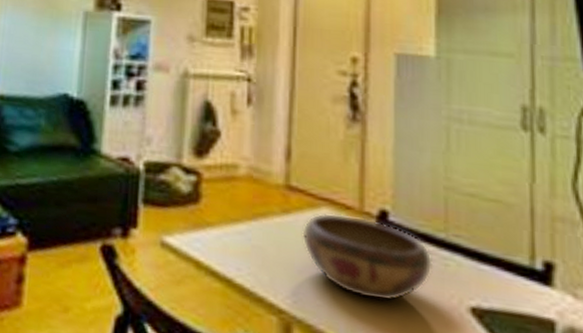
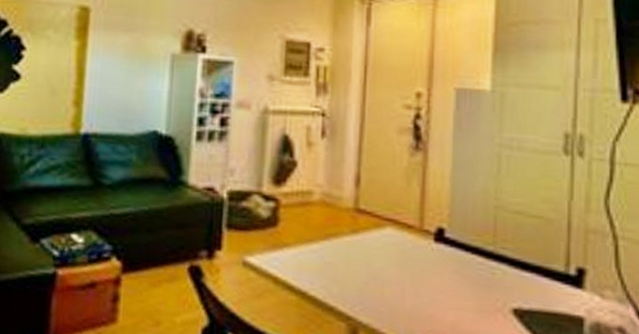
decorative bowl: present [302,212,432,302] -> none [368,231,482,307]

